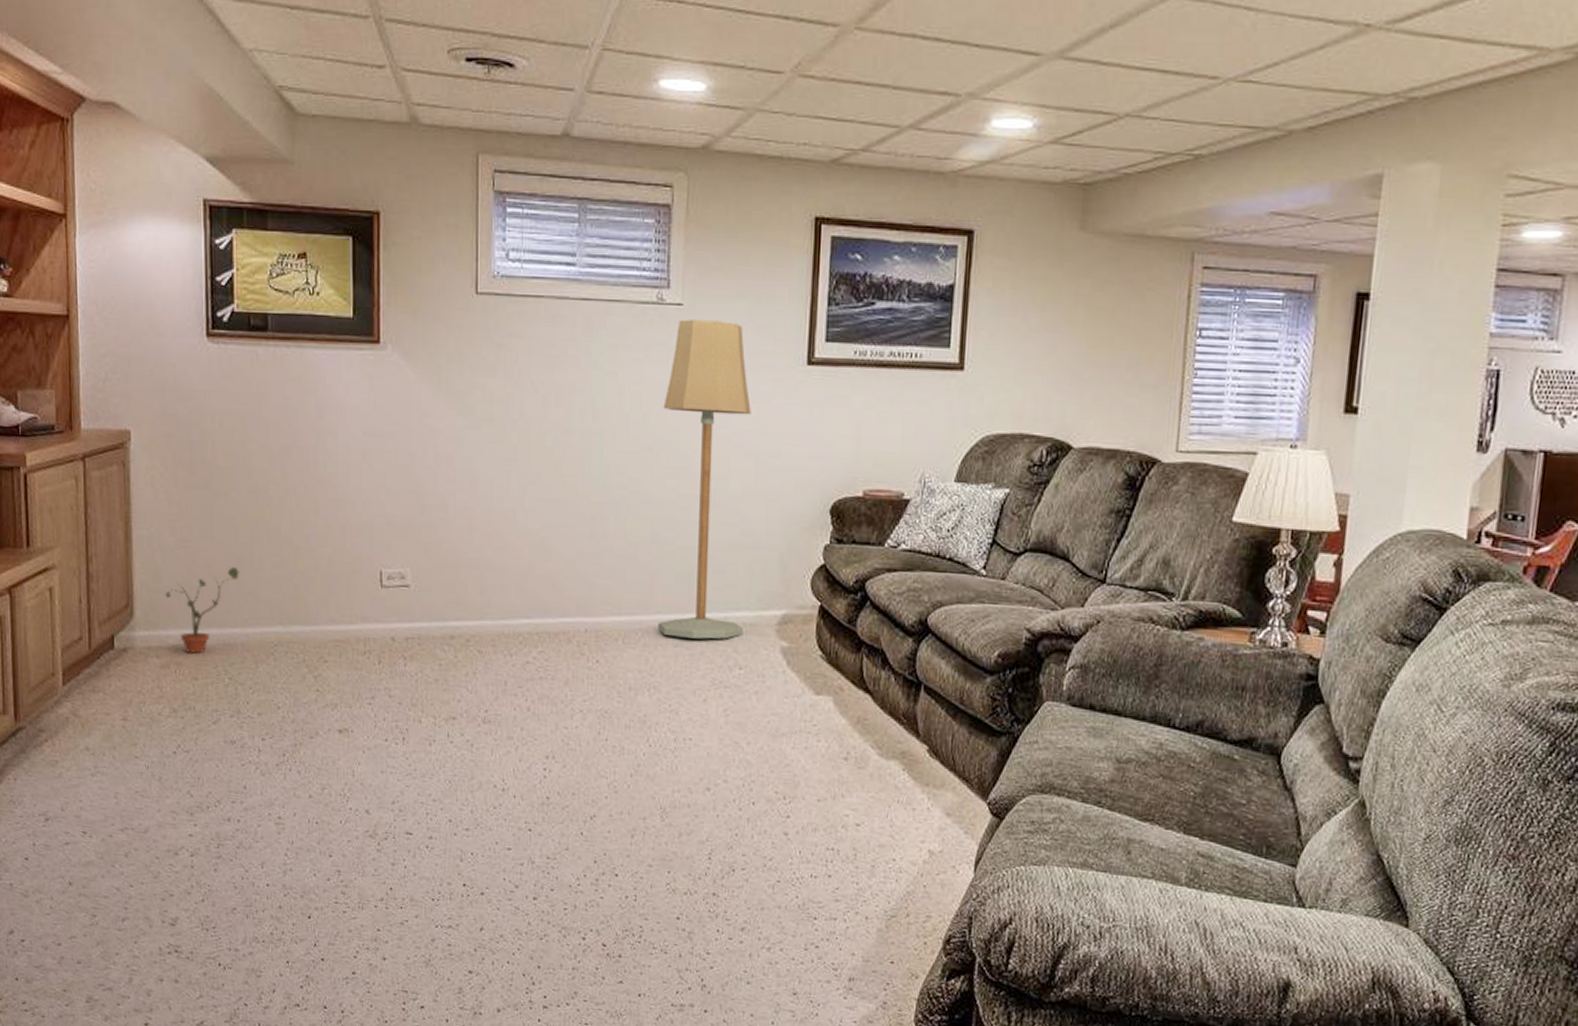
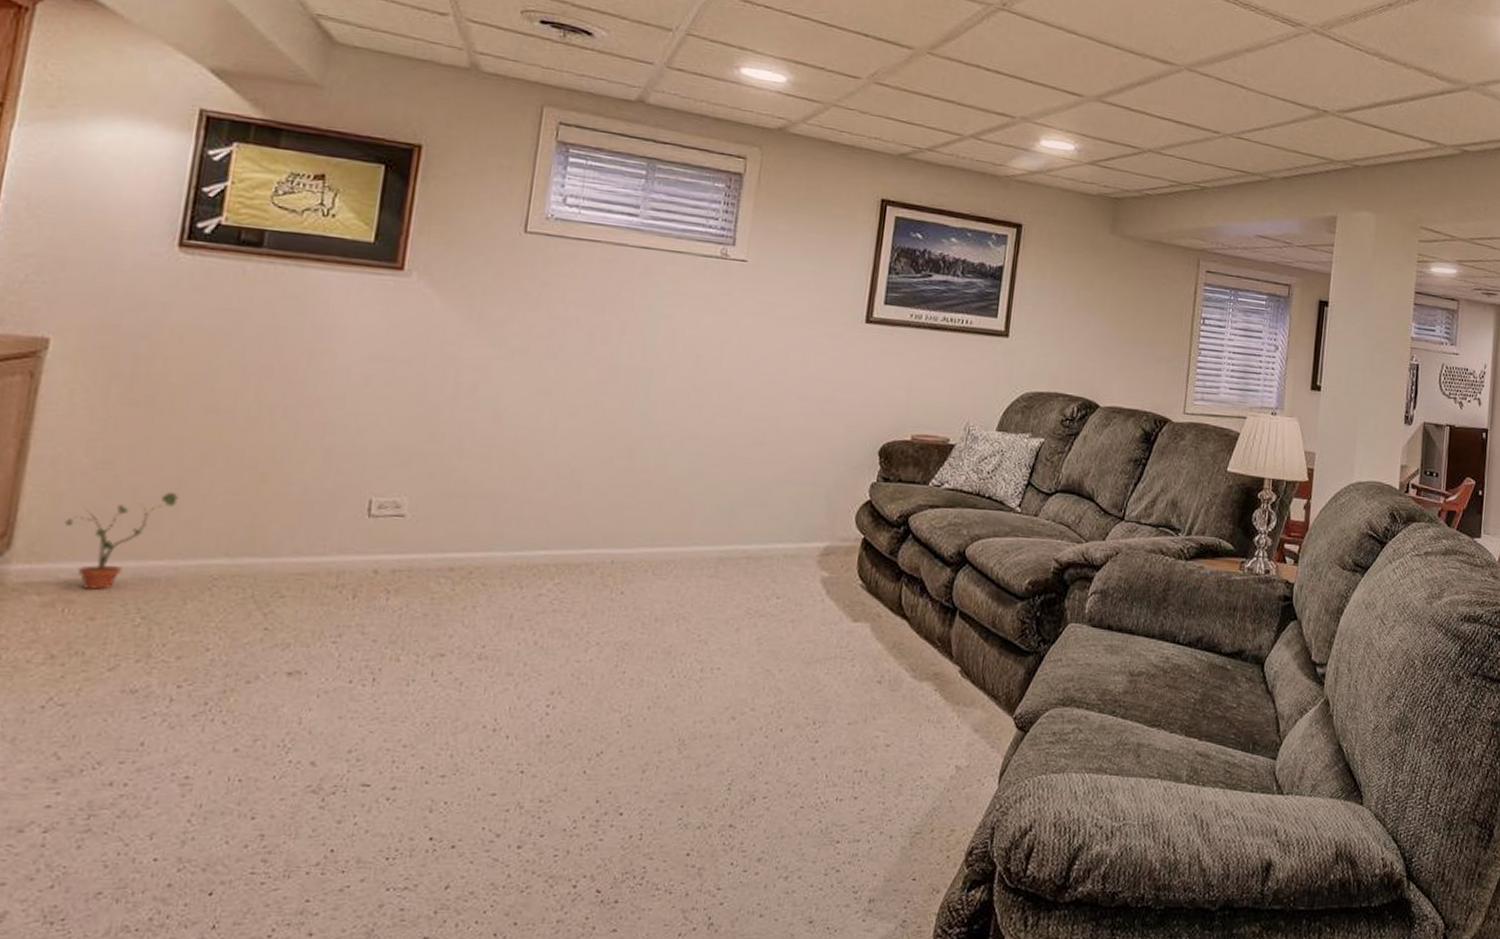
floor lamp: present [658,319,751,640] -> none [693,274,808,570]

